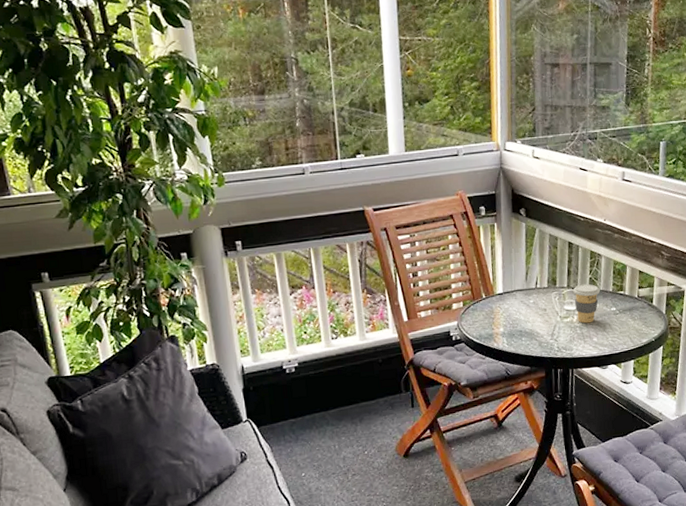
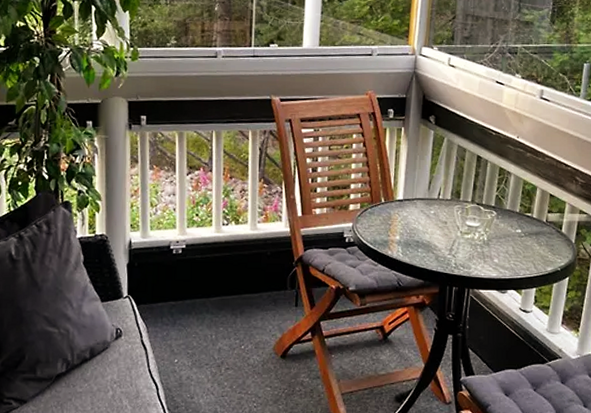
coffee cup: present [573,284,600,324] -> none [477,200,506,243]

